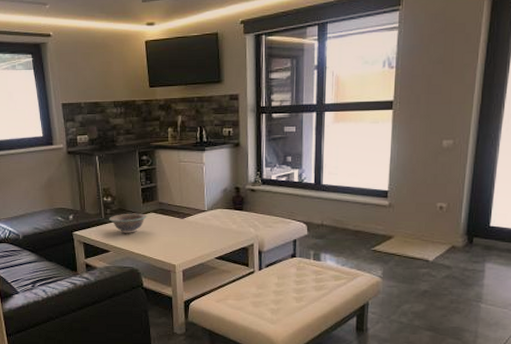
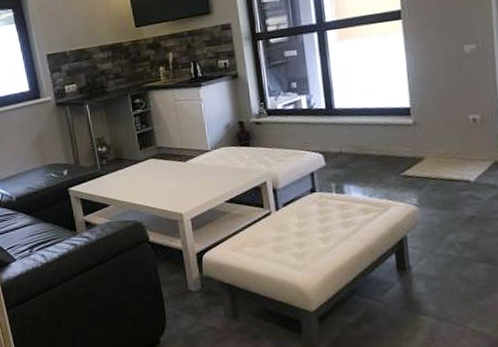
decorative bowl: present [109,213,148,233] -> none [106,160,147,184]

